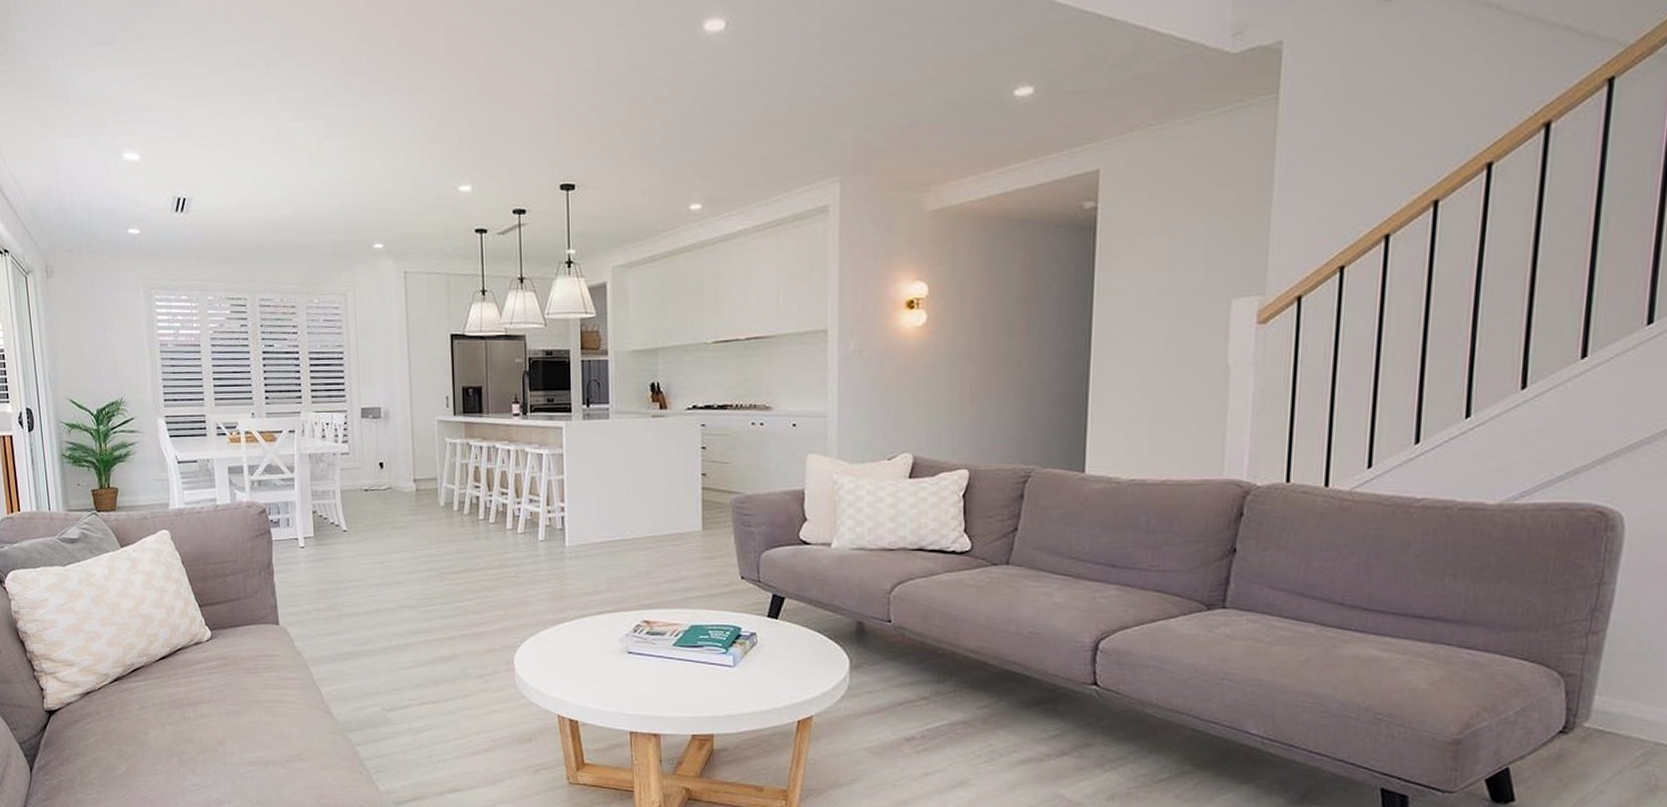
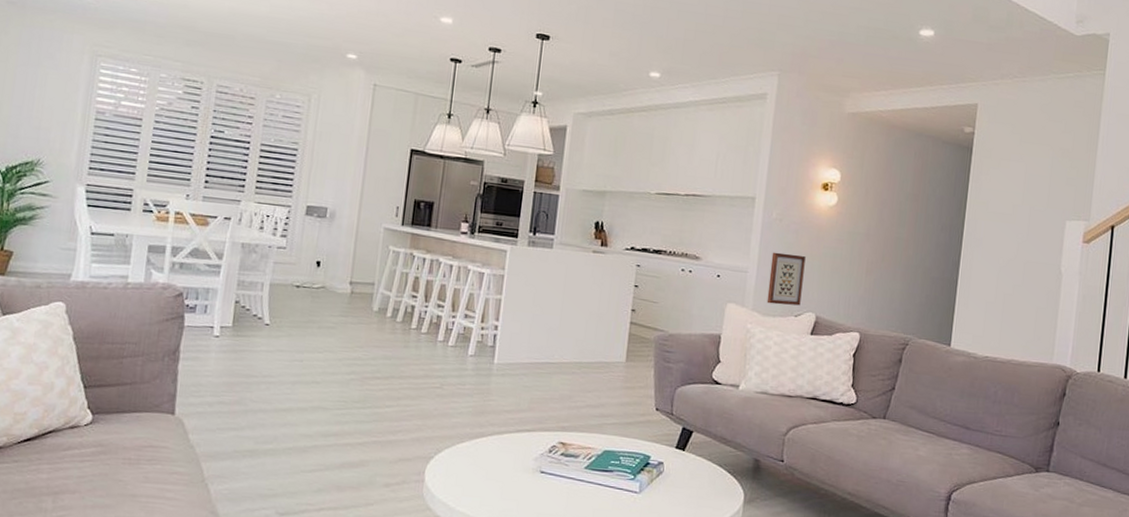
wall art: none [853,389,894,449] -> present [766,252,806,306]

